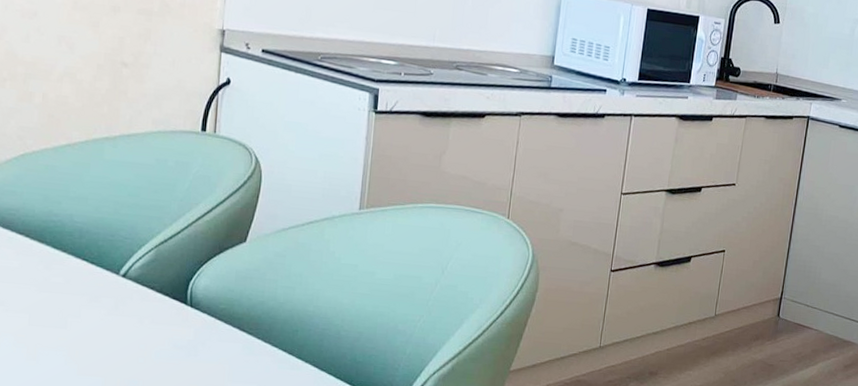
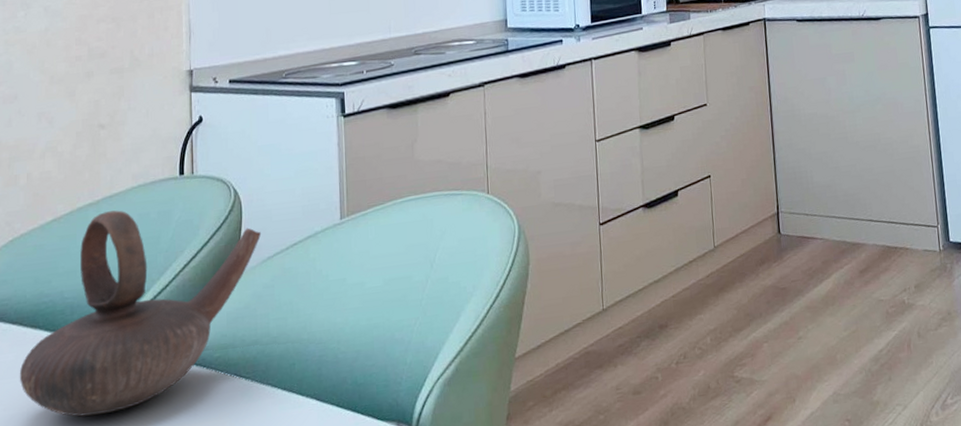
teapot: none [23,149,279,336] -> present [19,210,262,417]

